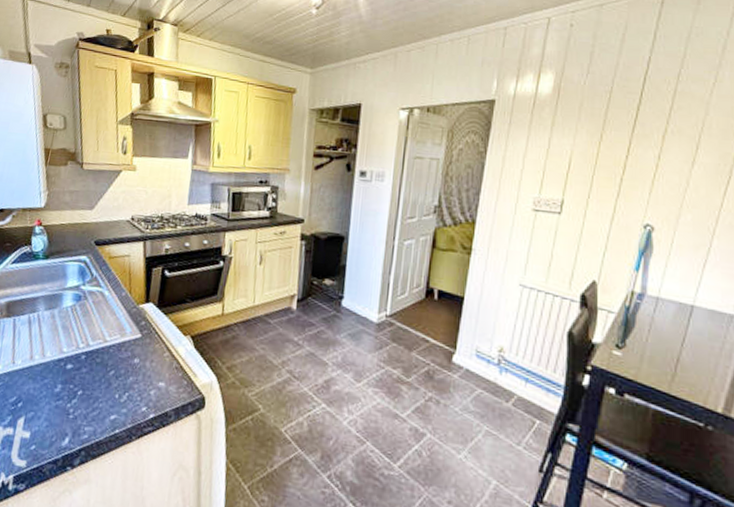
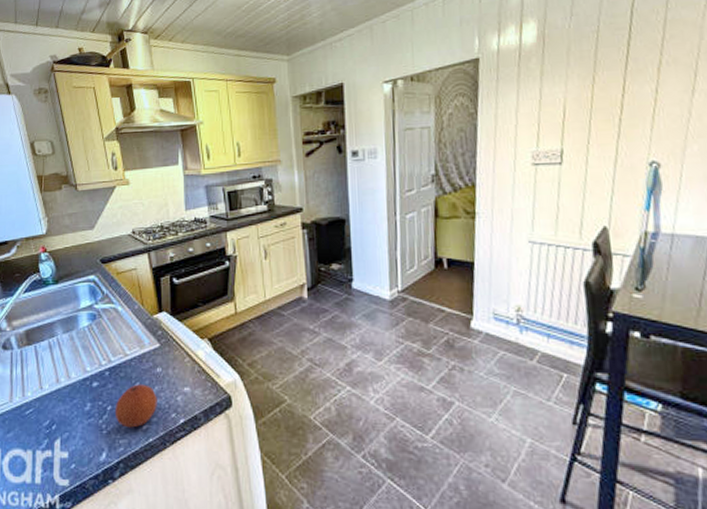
fruit: none [84,372,131,416] -> present [114,384,157,428]

